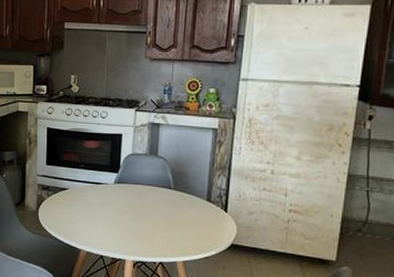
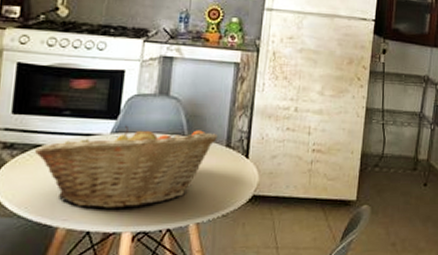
fruit basket: none [62,178,199,243] -> present [34,125,218,210]

